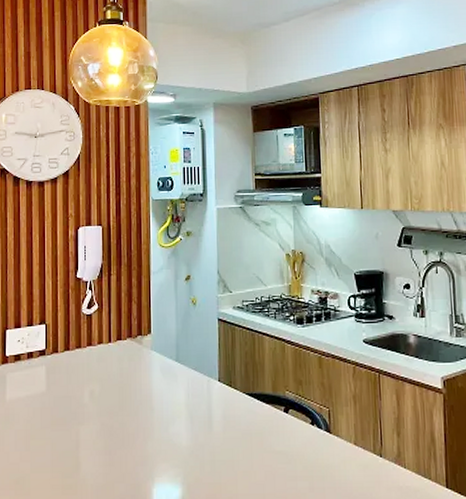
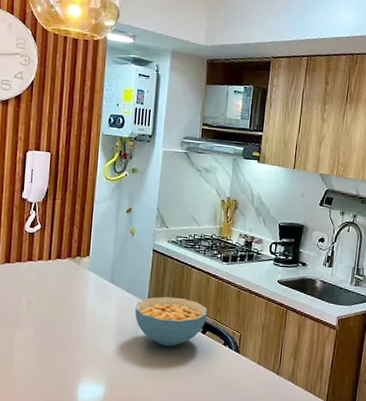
cereal bowl: none [205,371,287,431] -> present [134,296,207,346]

